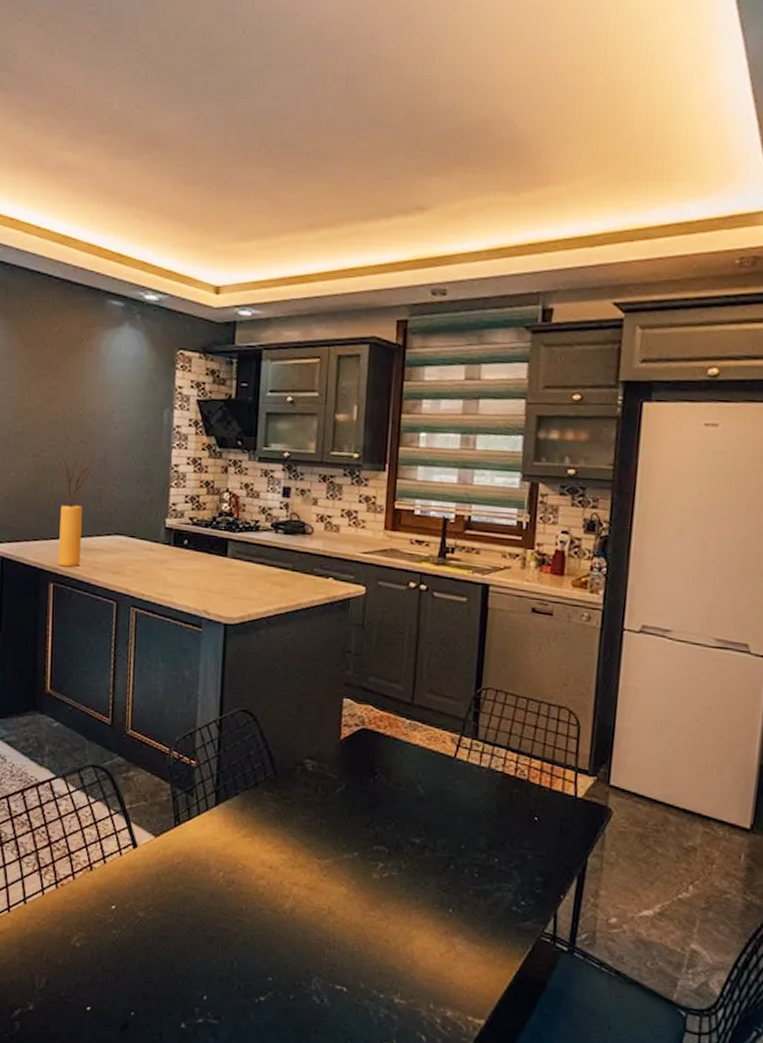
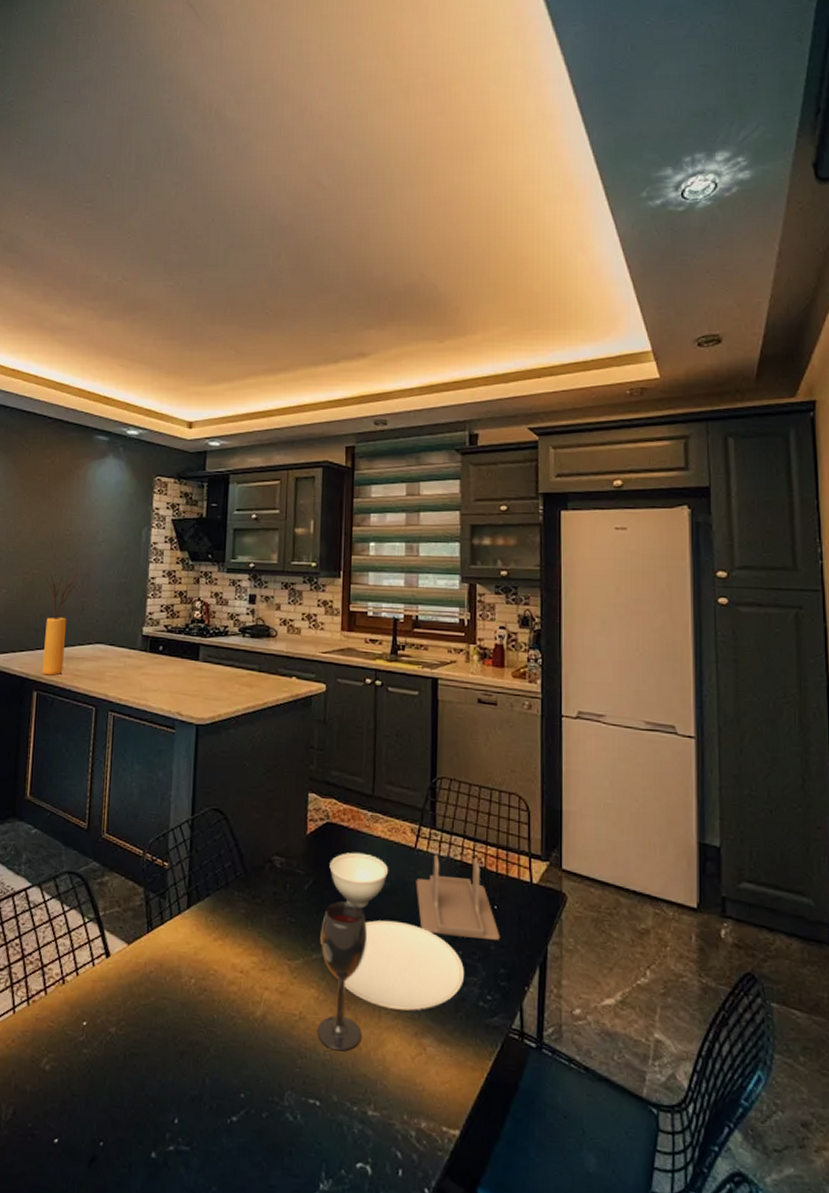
wine glass: none [346,805,401,945] -> present [317,901,368,1052]
bowl: none [363,758,426,814] -> present [329,852,389,909]
plate: none [374,825,499,912] -> present [344,920,464,1011]
napkin holder: none [453,764,540,851] -> present [415,854,501,941]

